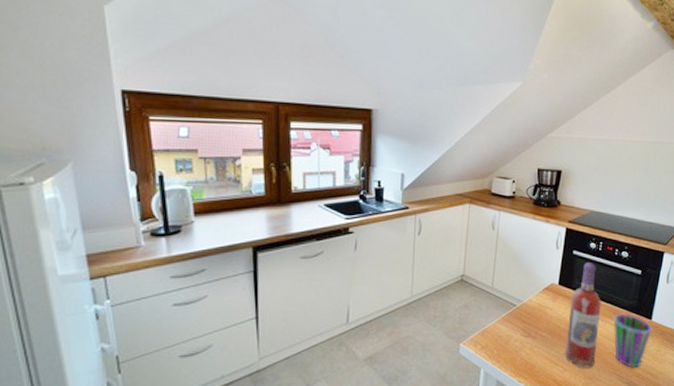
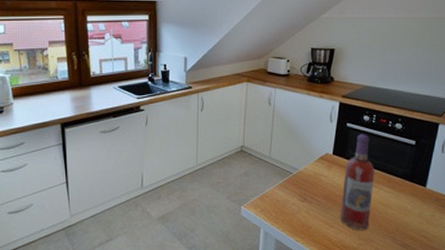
cup: present [614,314,652,368] -> none [388,181,427,231]

